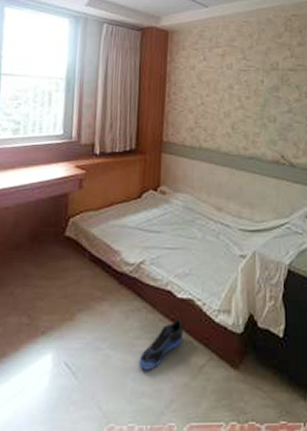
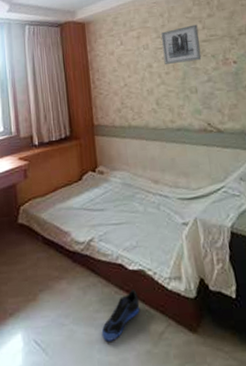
wall art: none [246,51,286,89] -> present [161,24,202,65]

